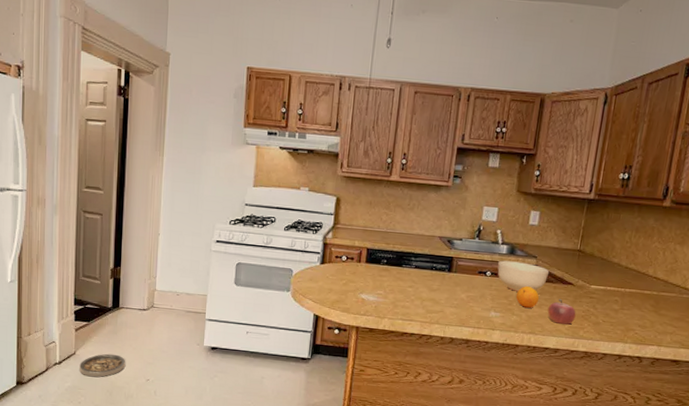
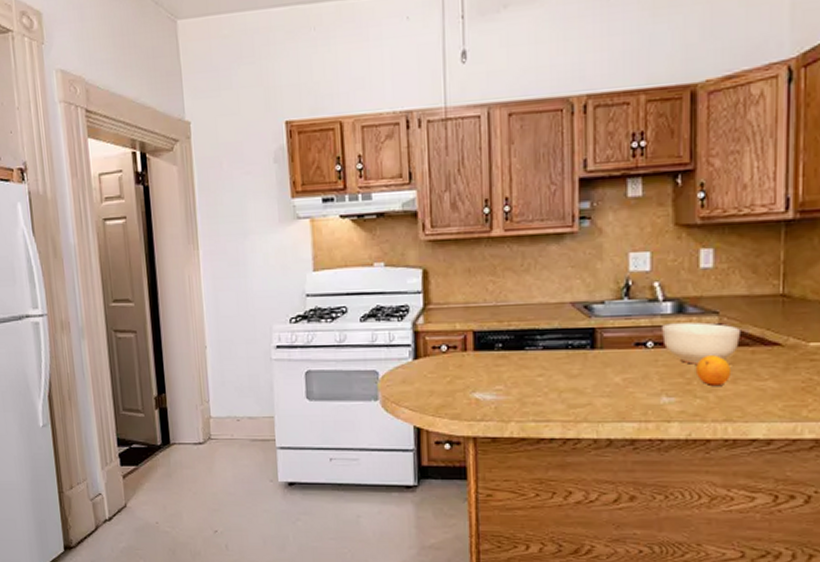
pet bowl: present [79,353,125,378] -> none [133,502,186,534]
fruit: present [547,299,576,326] -> none [747,368,792,405]

